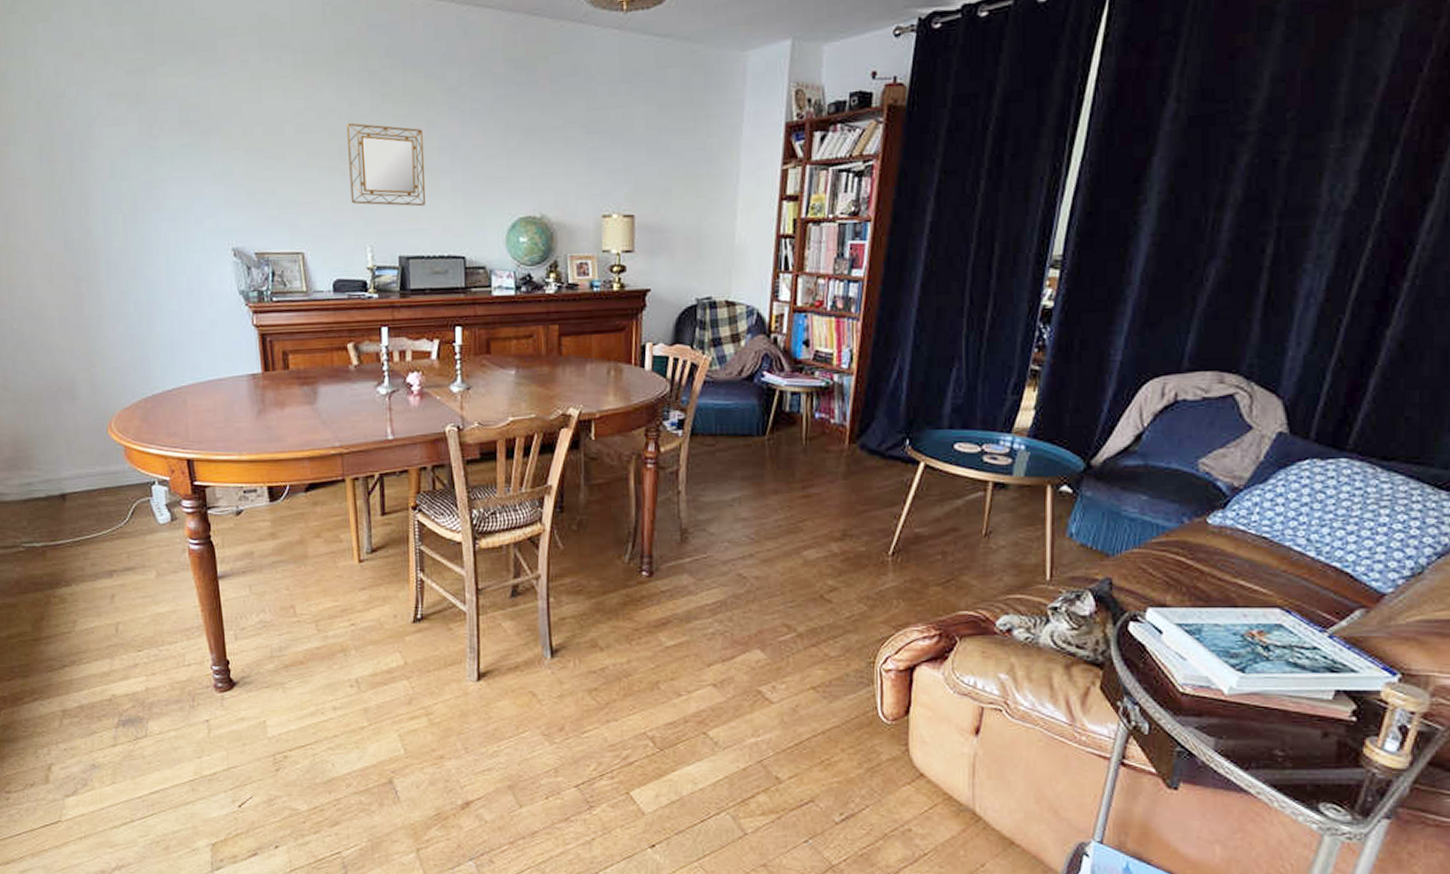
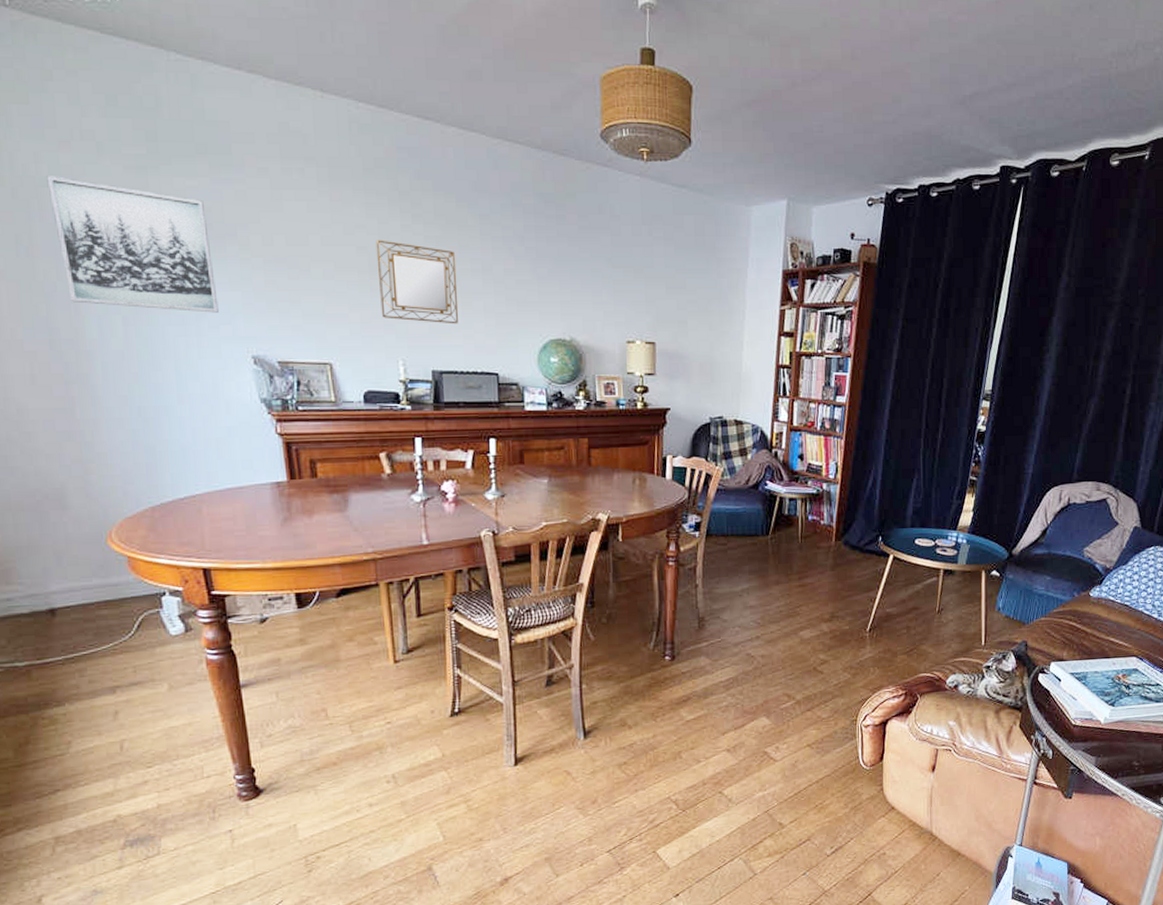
wall art: none [64,86,204,208] -> present [46,176,219,313]

